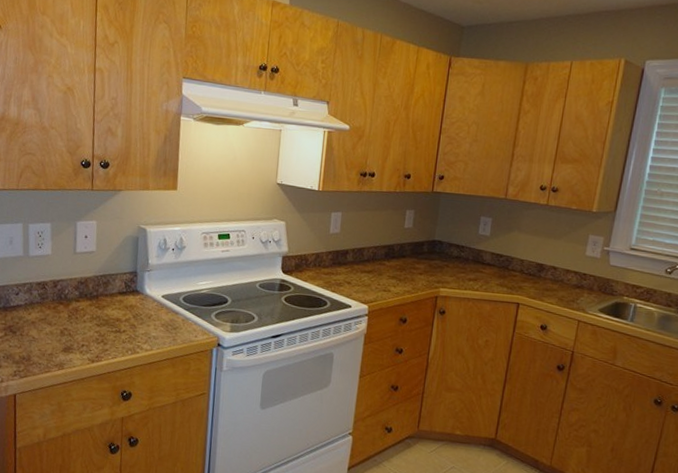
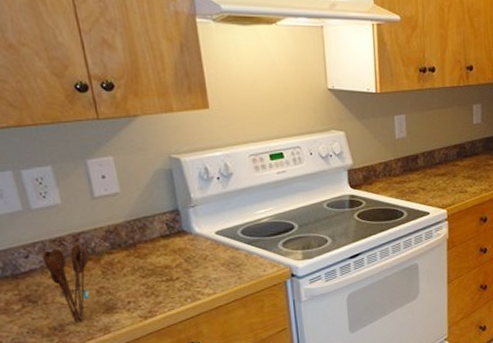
utensil holder: none [27,287,61,356] -> present [41,242,89,323]

